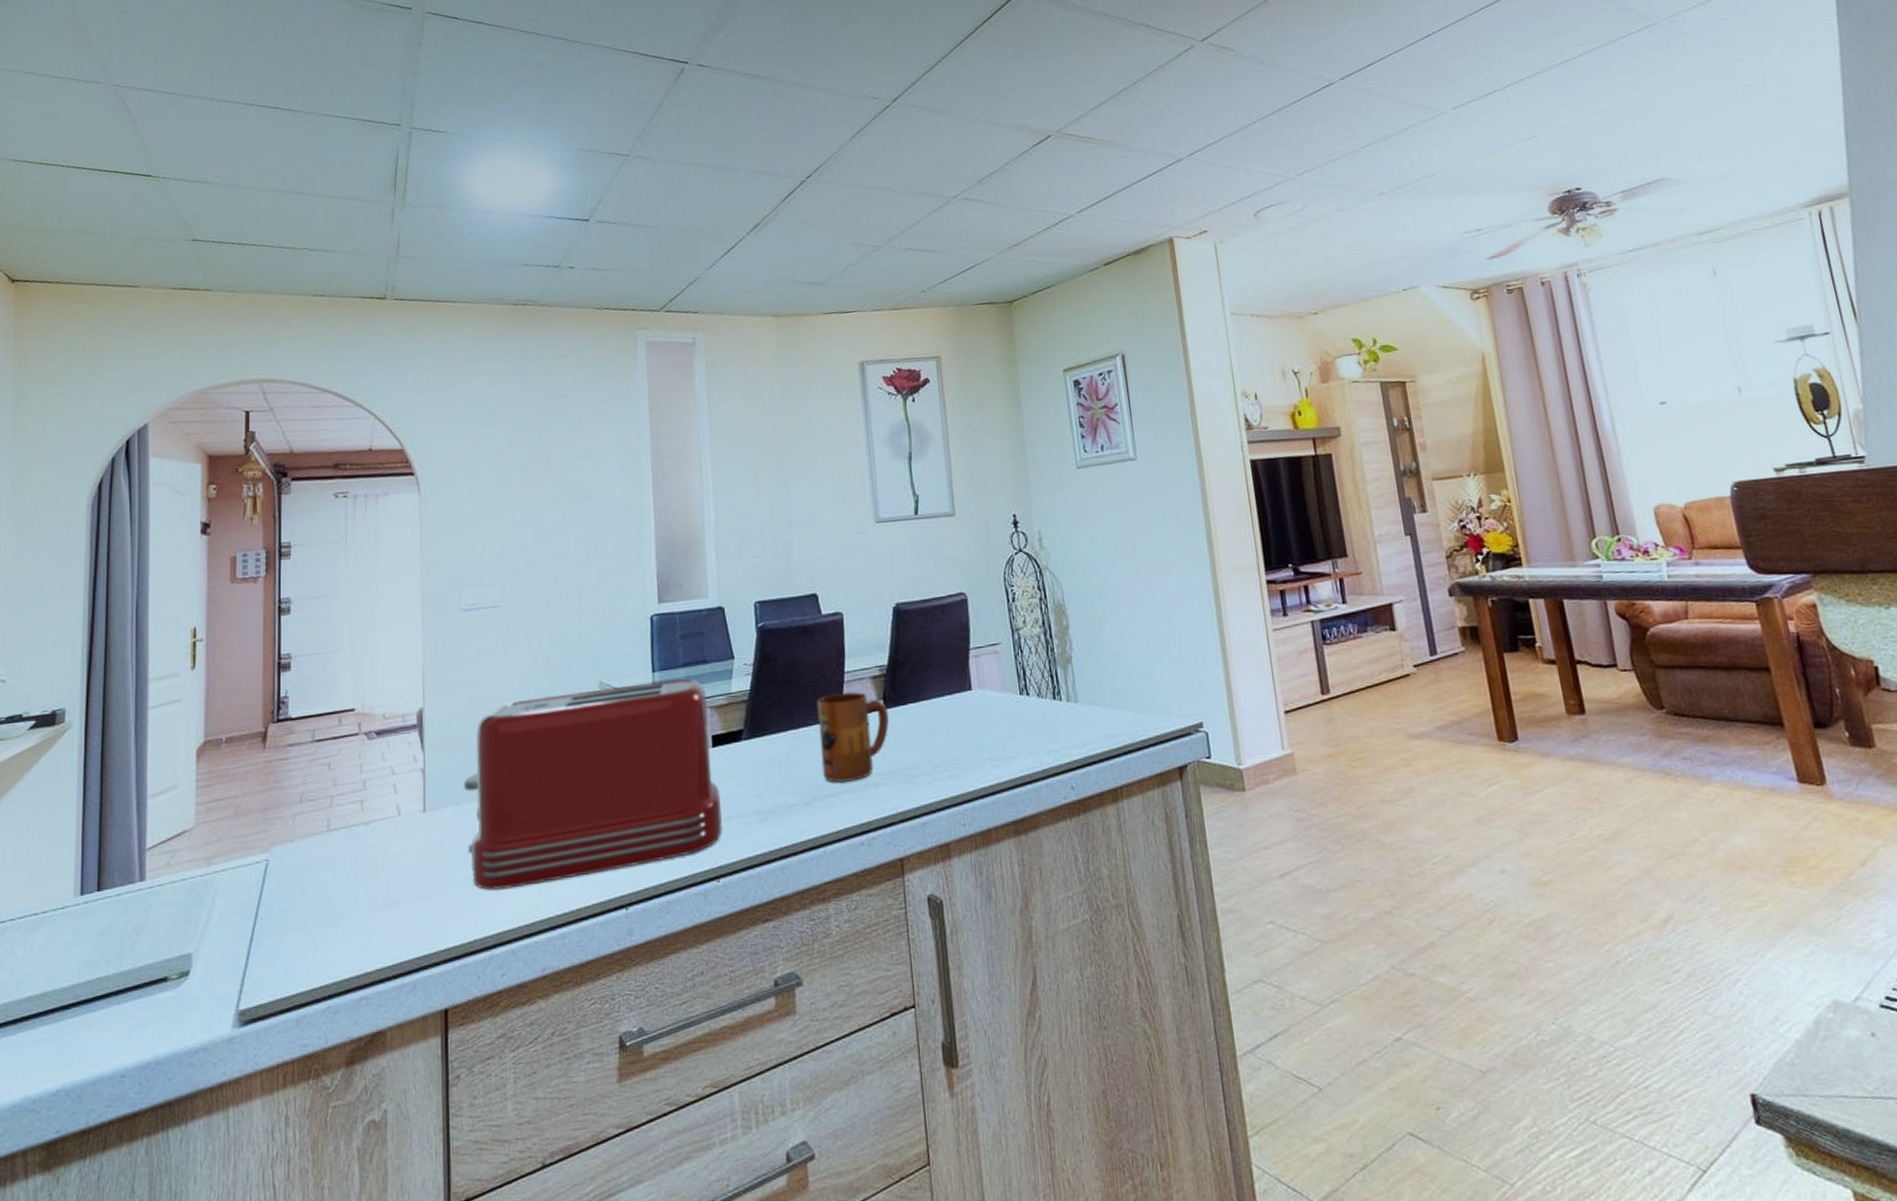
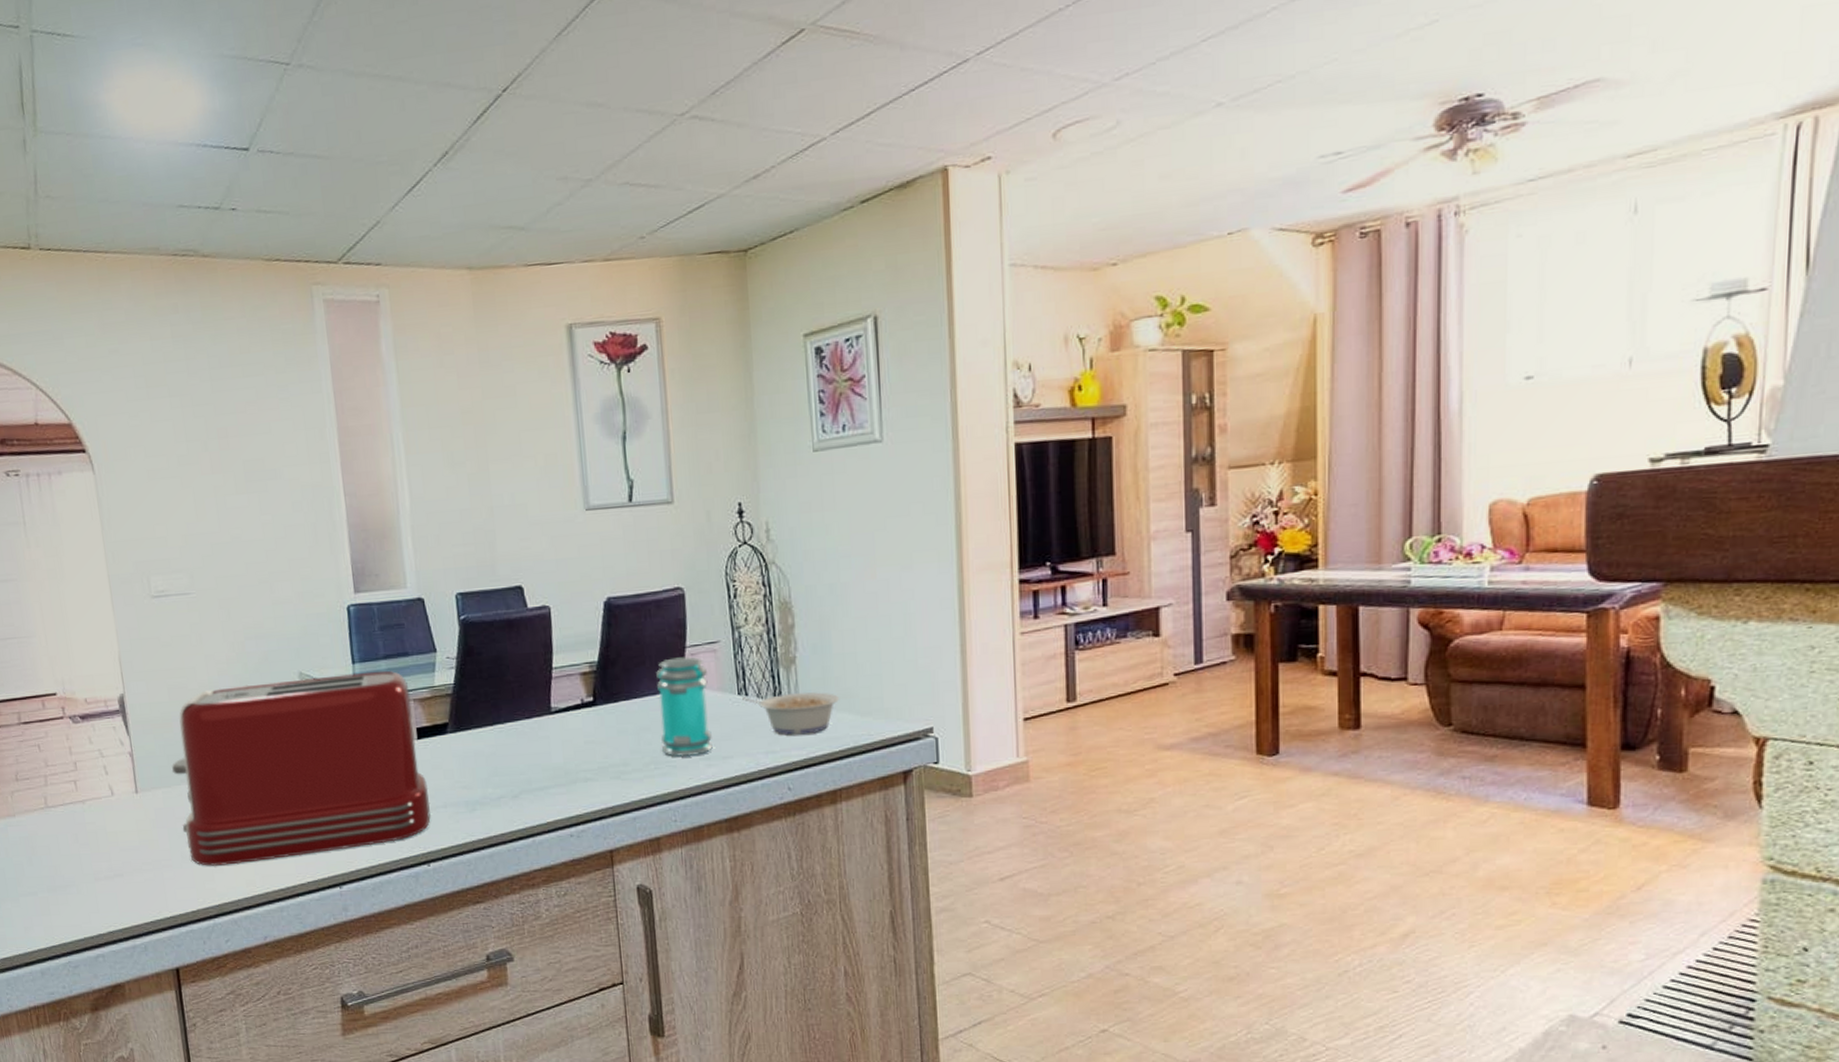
mug: present [817,691,889,784] -> none [523,687,599,778]
jar: none [942,658,998,758] -> present [656,657,713,757]
legume: none [1024,690,1115,733] -> present [742,692,840,735]

